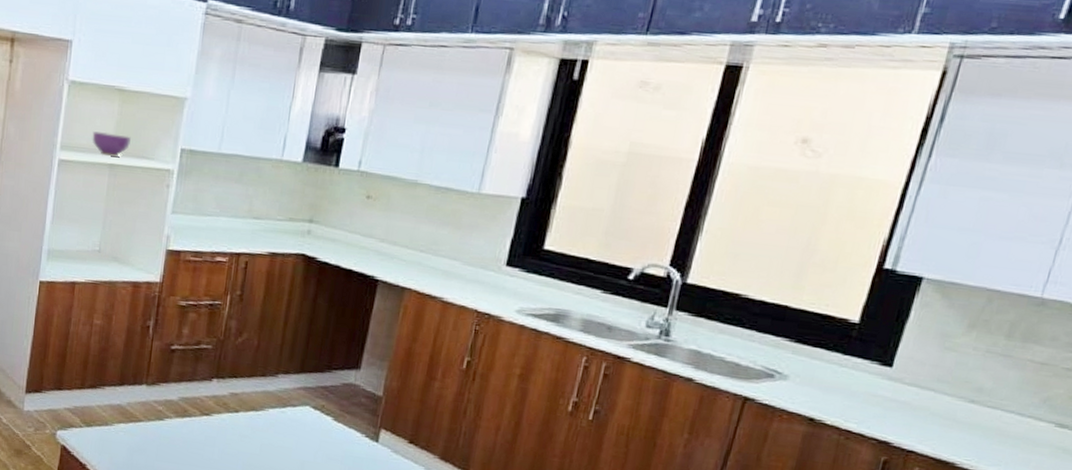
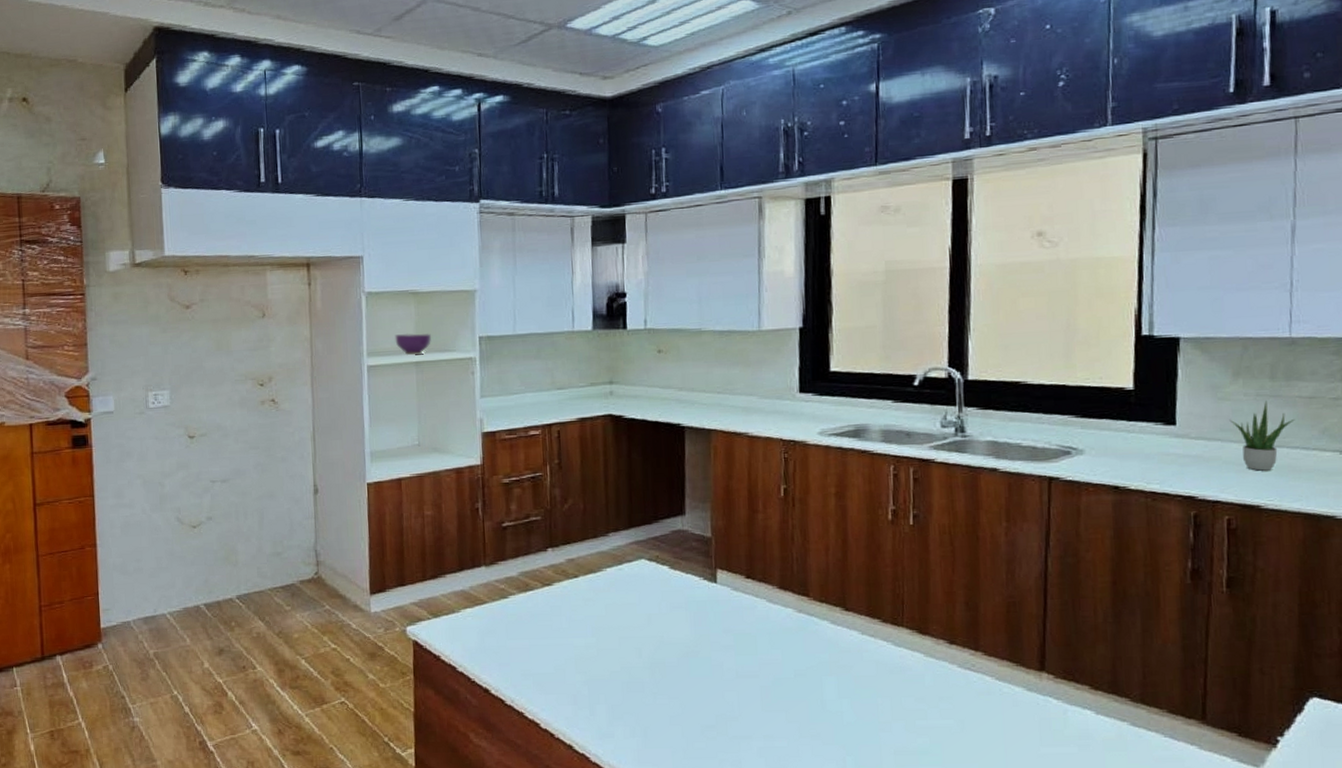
potted plant: none [949,359,1018,430] -> present [1229,401,1295,471]

